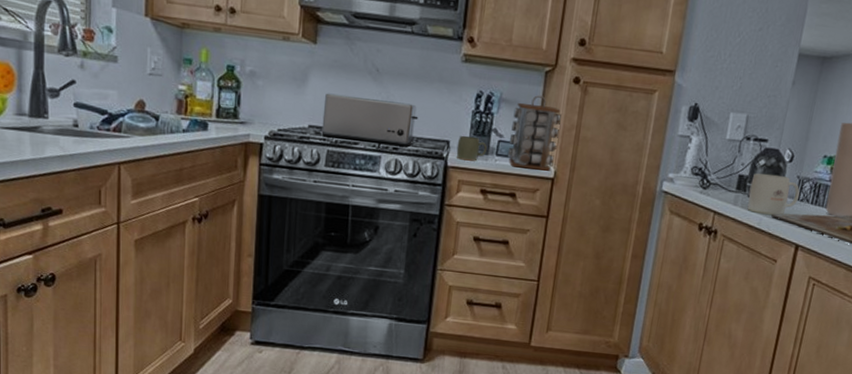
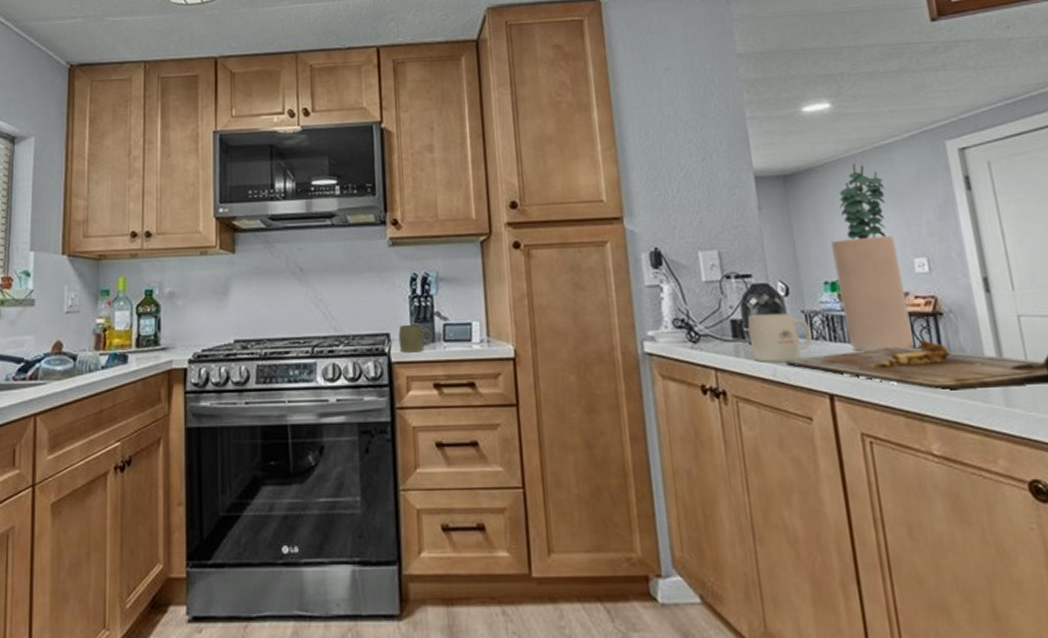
toaster: present [321,93,418,149] -> none [248,299,352,352]
spice rack: present [507,95,561,171] -> none [454,267,511,353]

